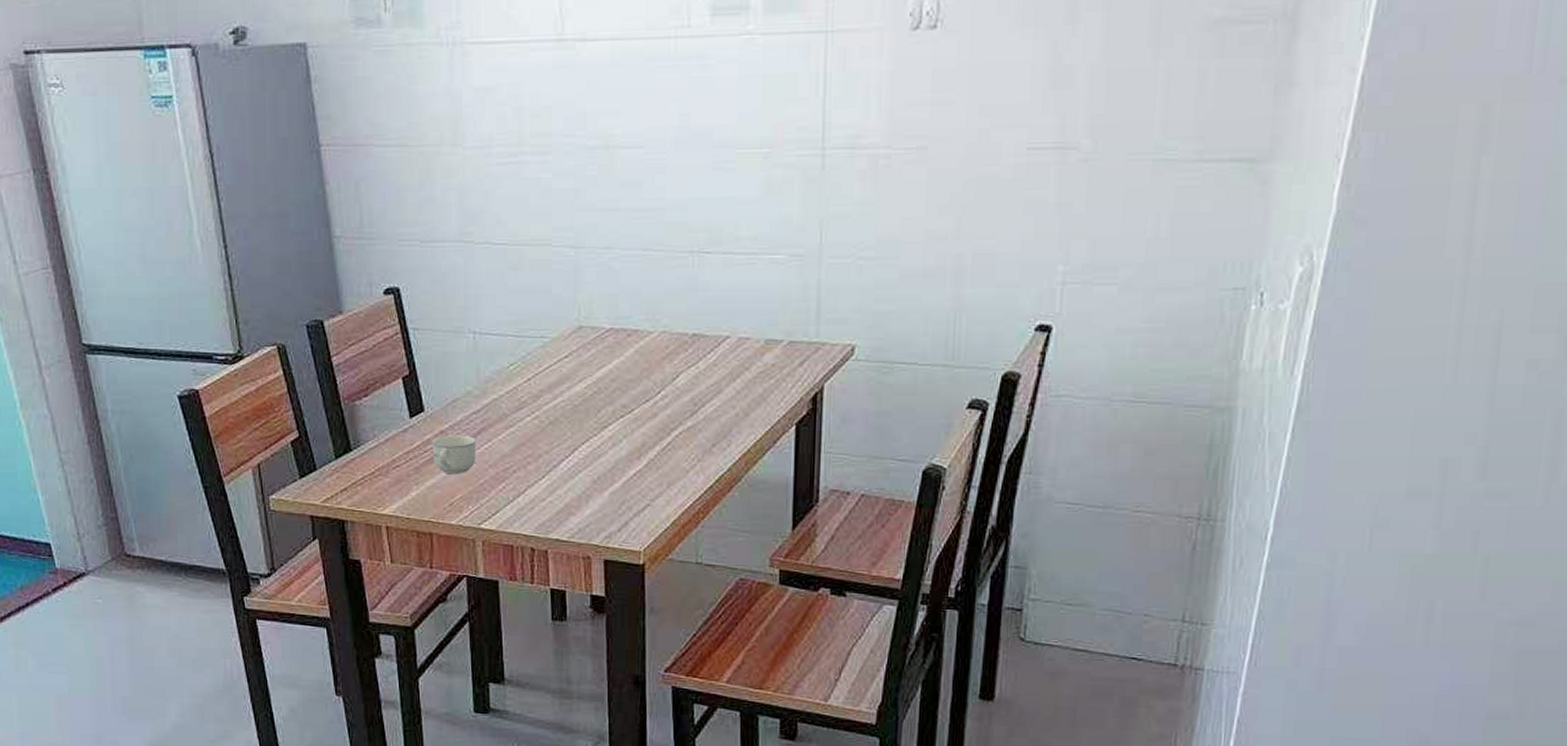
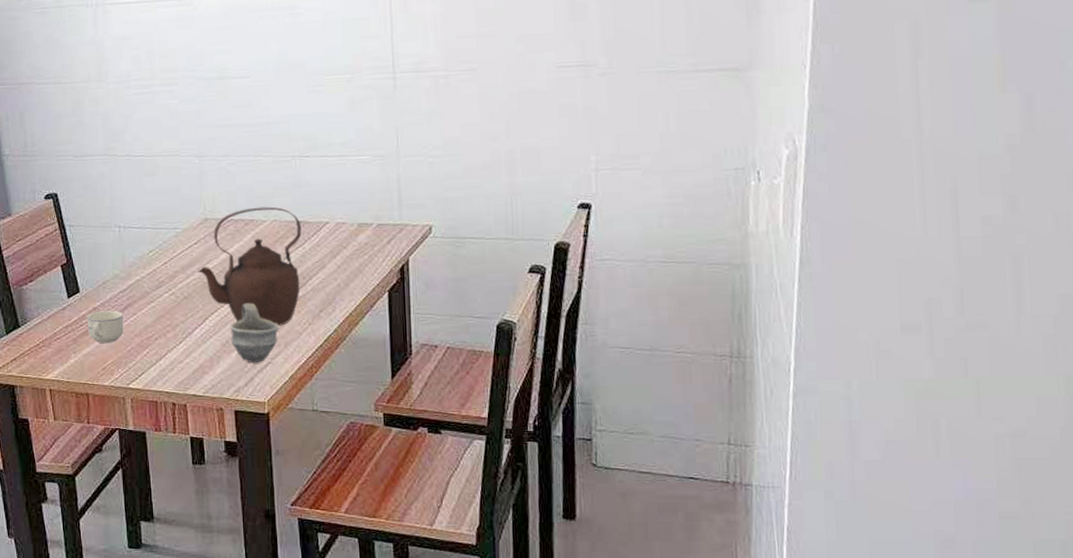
teapot: none [566,314,696,461] -> present [197,206,302,326]
cup: none [603,433,663,504] -> present [230,303,280,363]

